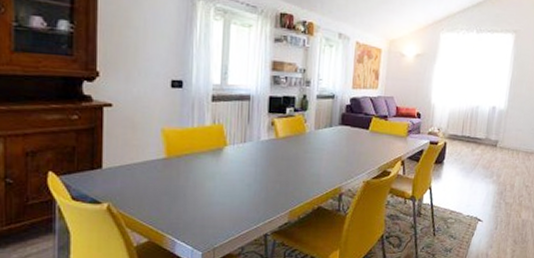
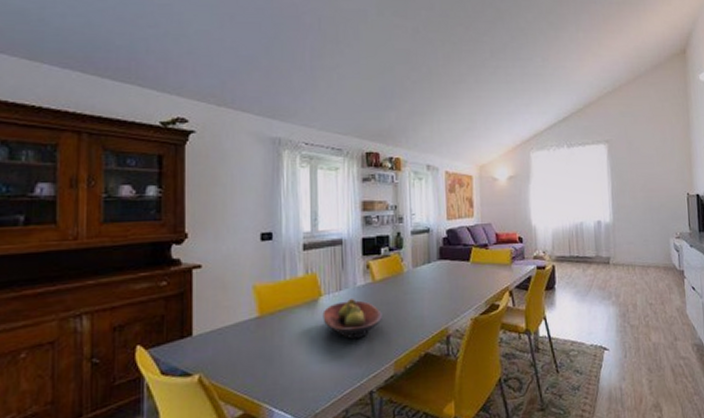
fruit bowl: none [226,150,282,188] -> present [322,298,382,340]

